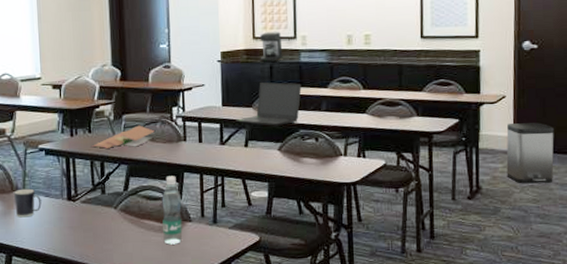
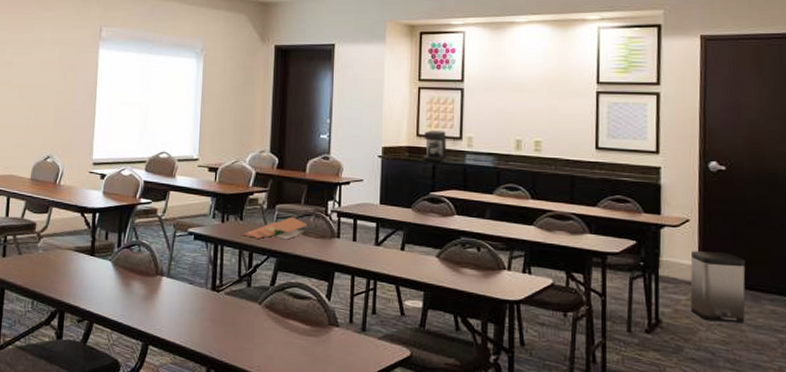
mug: present [13,188,42,218] -> none [157,273,185,304]
bottle: present [161,176,183,245] -> none [306,274,330,351]
laptop: present [236,81,302,126] -> none [393,182,465,231]

